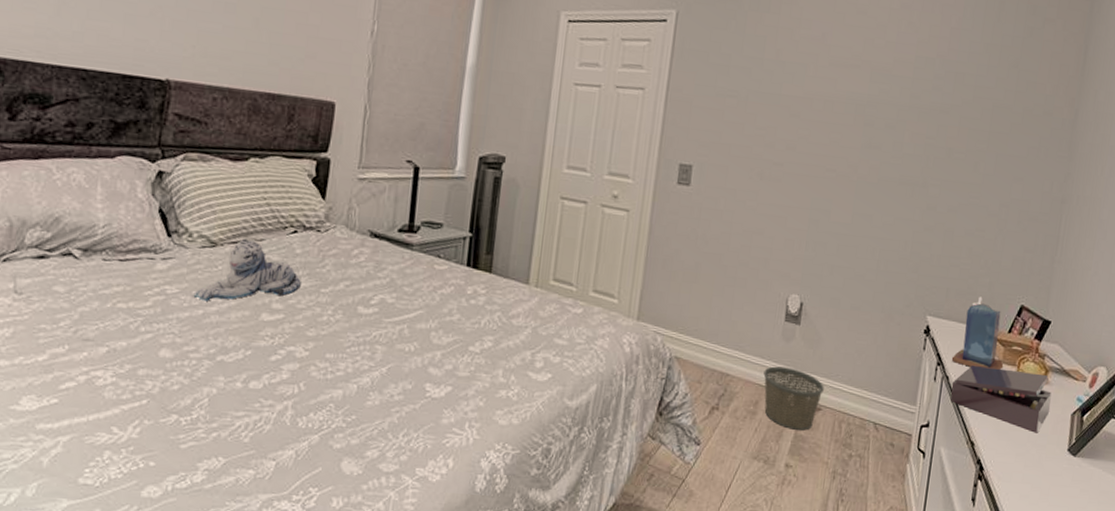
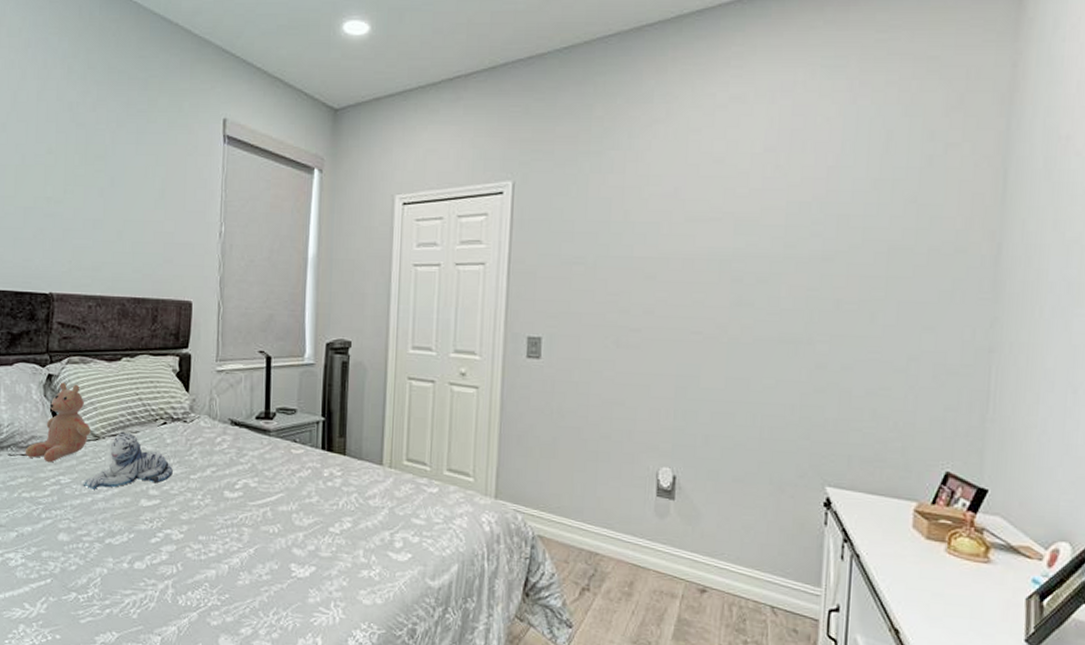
stuffed animal: none [123,180,207,270] -> present [25,382,91,463]
basket: present [763,366,824,431] -> none [637,544,708,614]
jewelry box: present [950,364,1052,433] -> none [863,541,997,620]
candle: present [951,296,1004,370] -> none [861,463,929,547]

